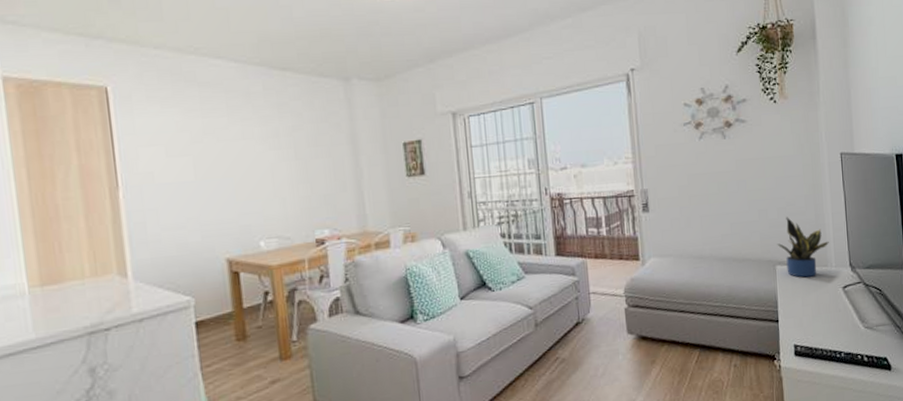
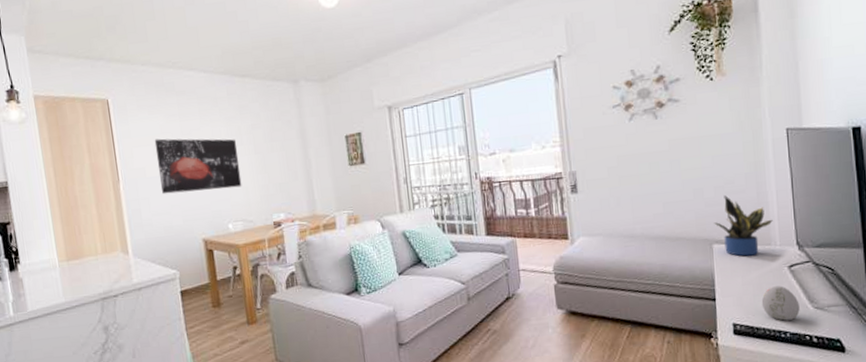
wall art: none [167,137,278,205] -> present [154,138,242,194]
decorative egg: none [819,306,853,341] -> present [761,286,800,321]

